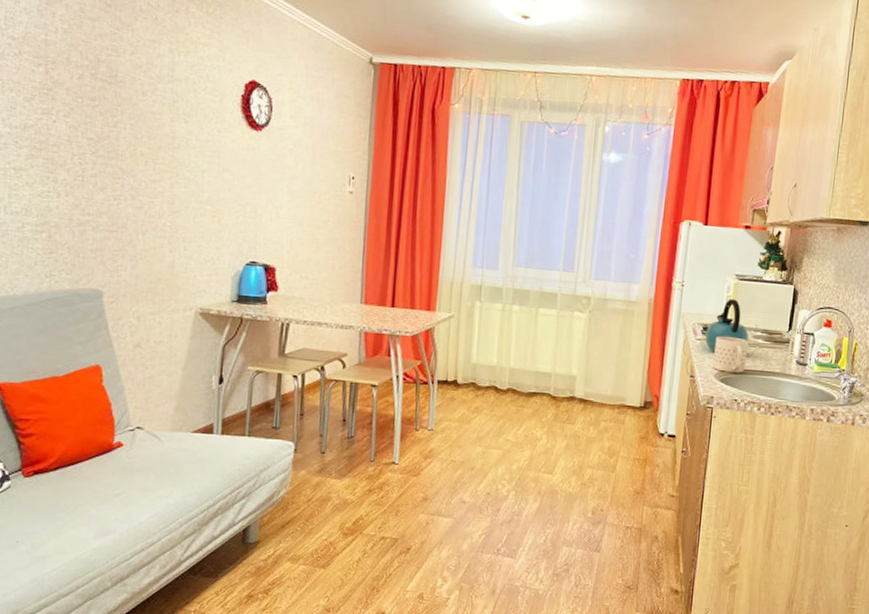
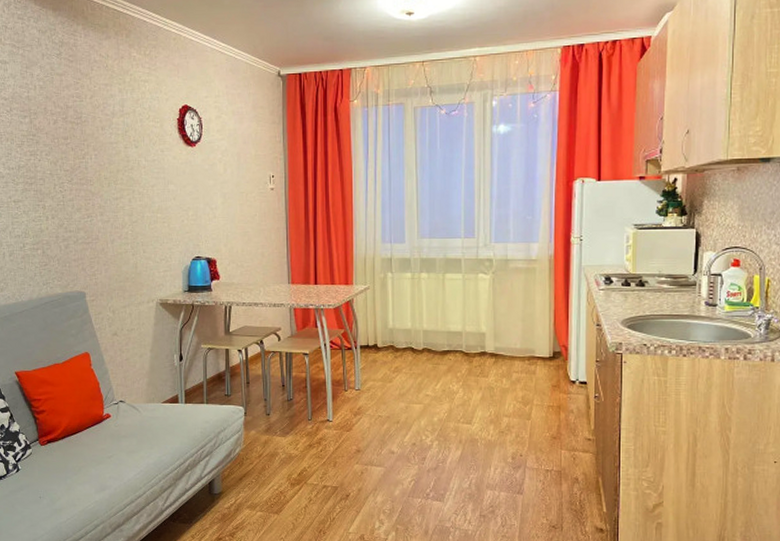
kettle: present [705,298,749,352] -> none [608,248,653,301]
mug: present [713,336,749,373] -> none [619,284,653,318]

